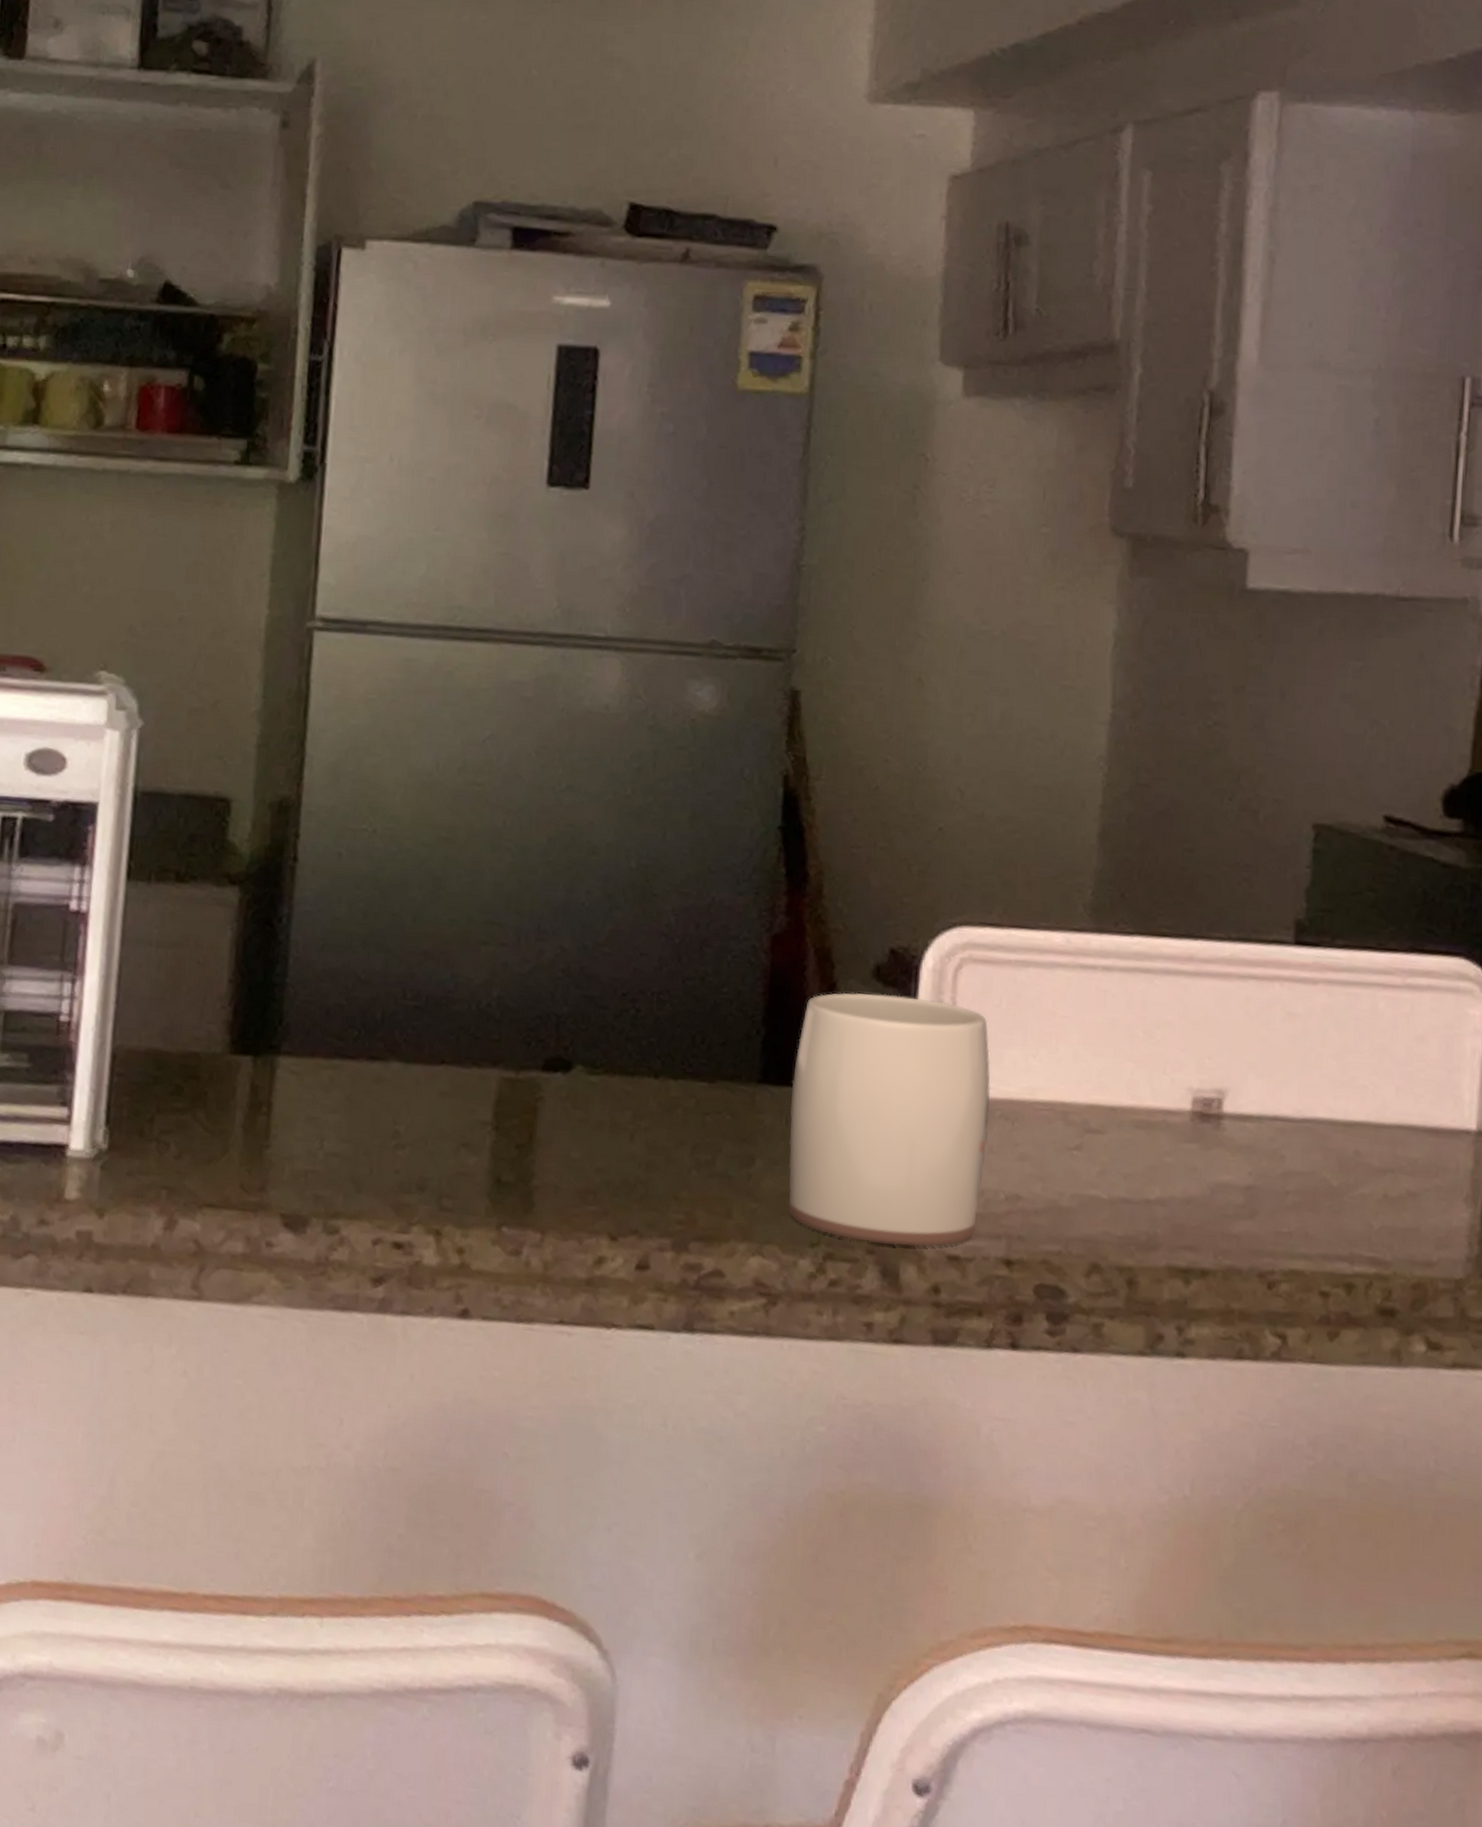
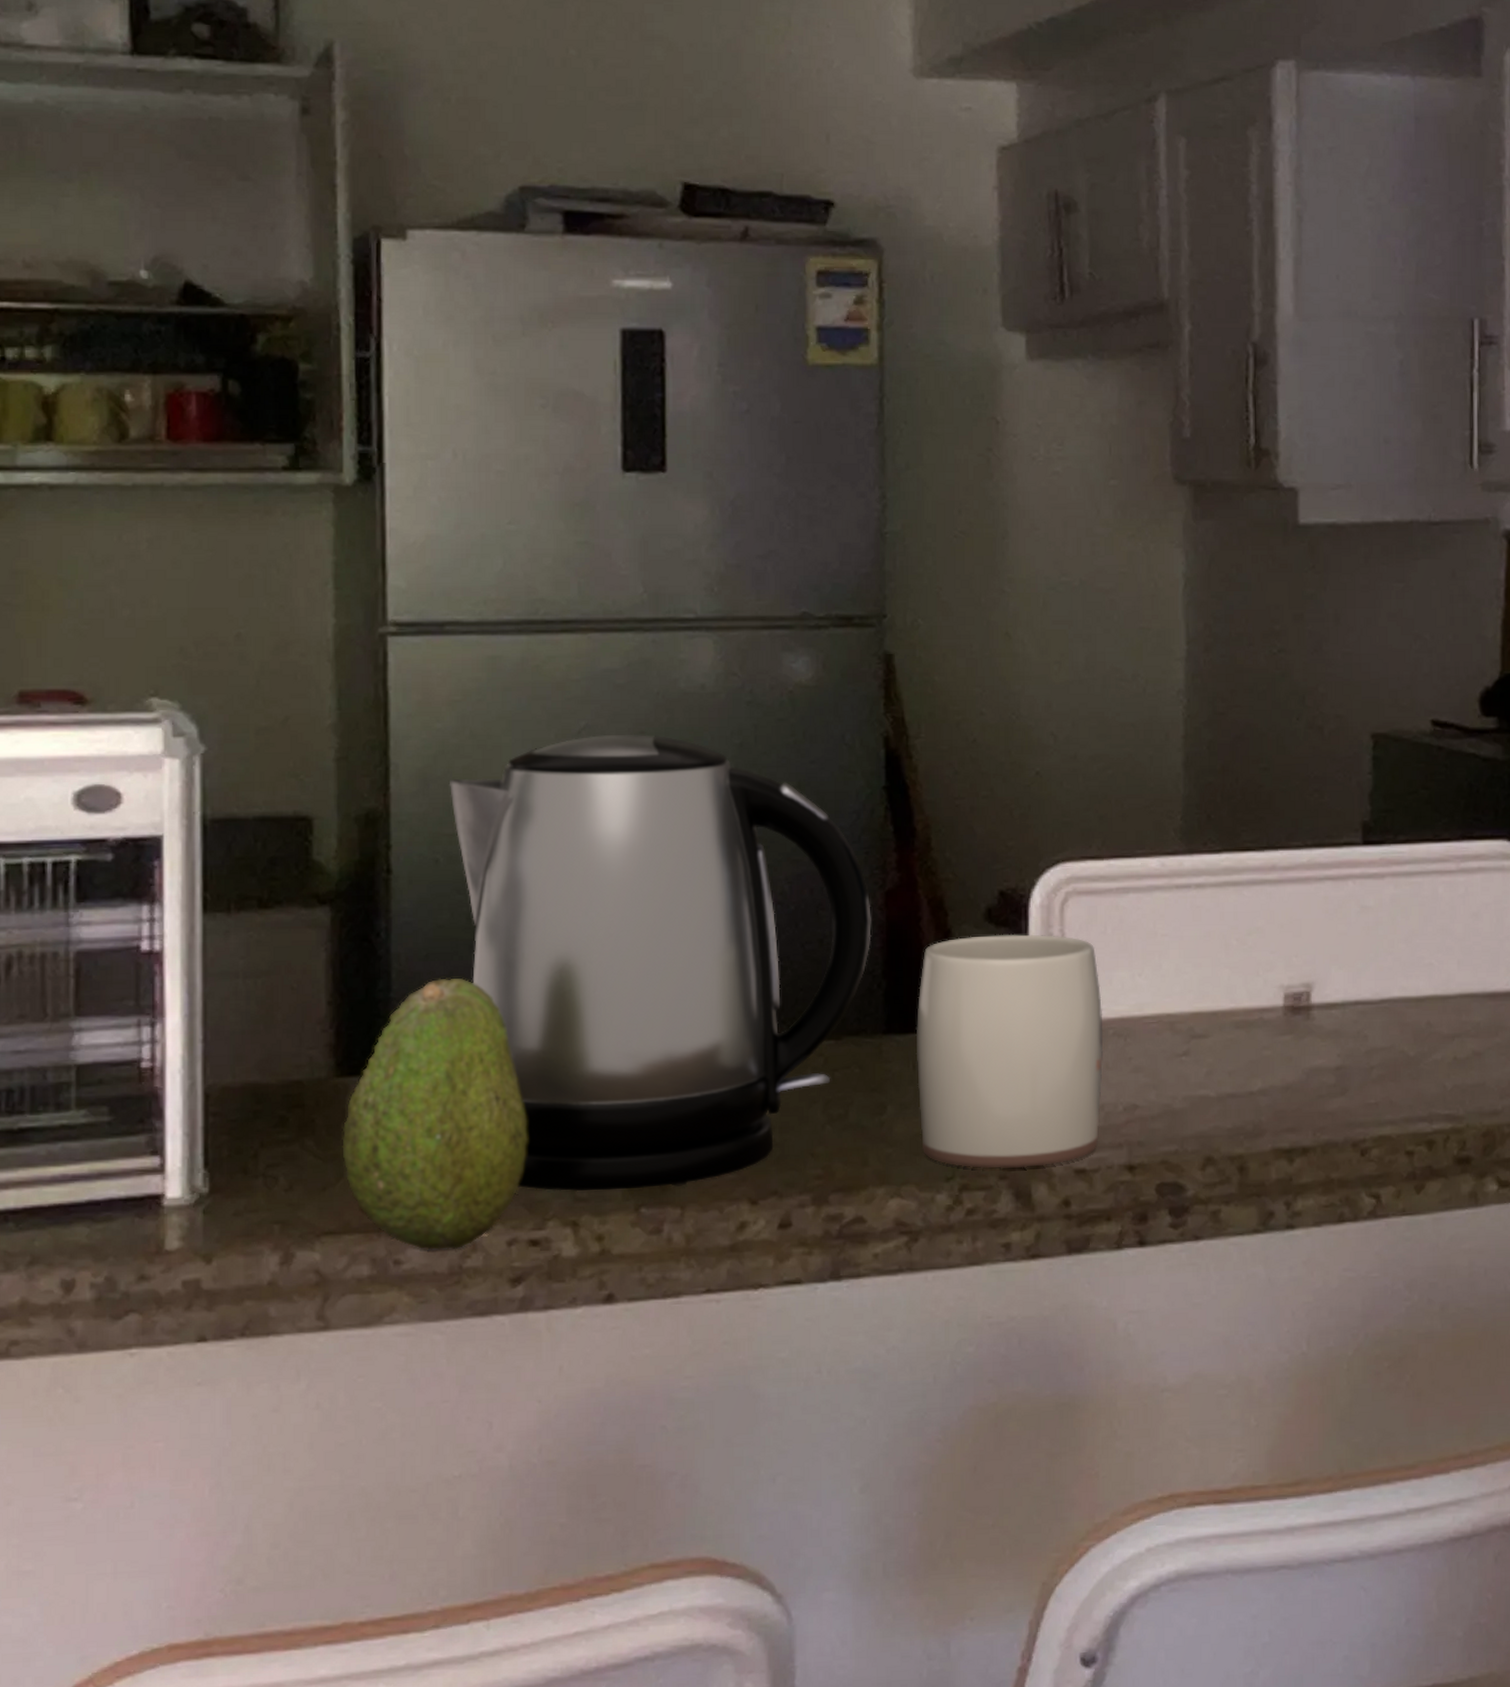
fruit: none [229,969,403,1241] -> present [342,977,528,1250]
kettle: none [357,745,756,1211] -> present [448,734,872,1192]

